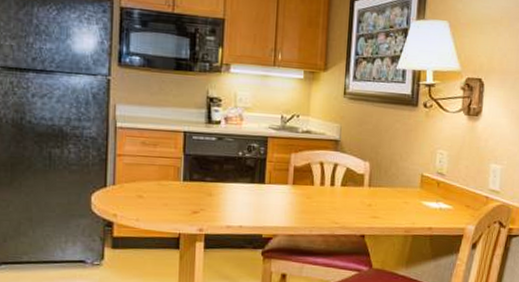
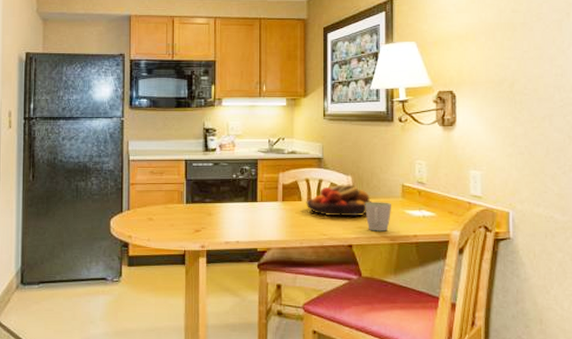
fruit bowl: none [318,170,389,205] -> present [306,184,372,217]
mug: none [381,190,409,223] -> present [365,202,391,232]

